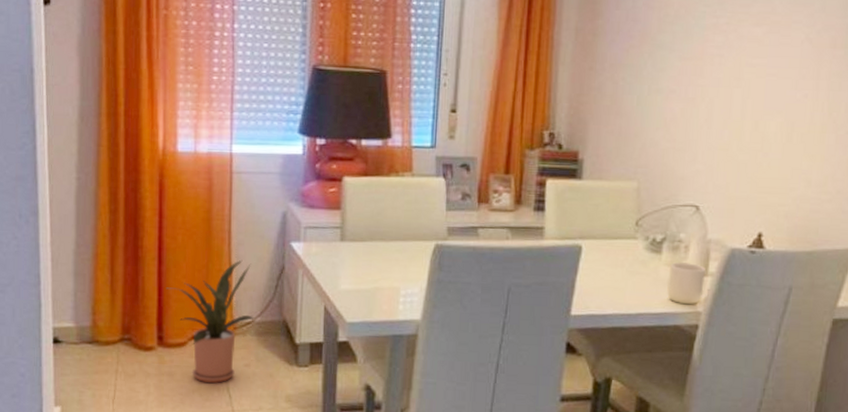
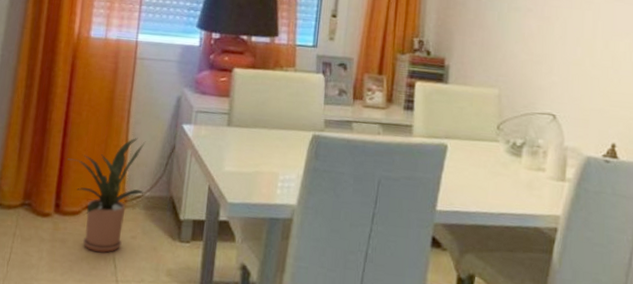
mug: present [667,262,705,305] -> none [527,166,563,208]

